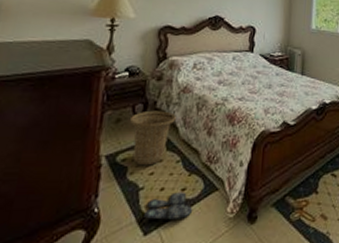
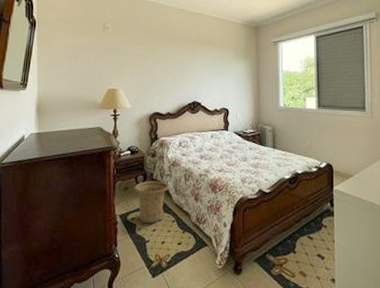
slippers: present [144,192,193,220] -> none [151,245,188,267]

